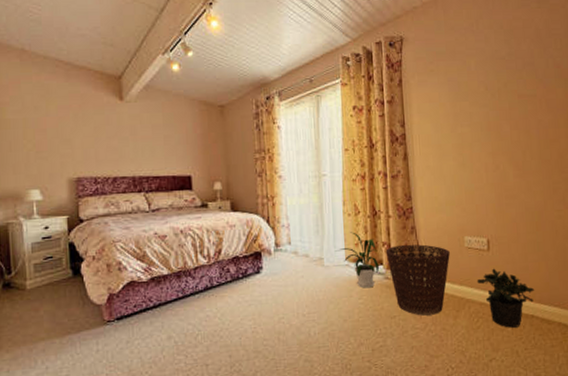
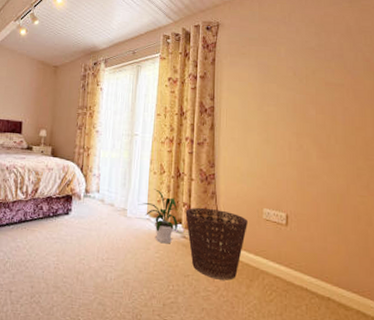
potted plant: present [476,268,535,328] -> none [273,243,333,308]

